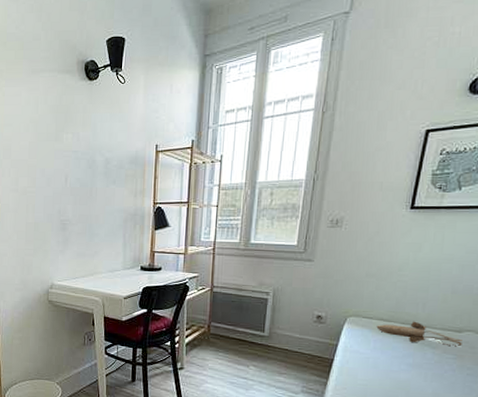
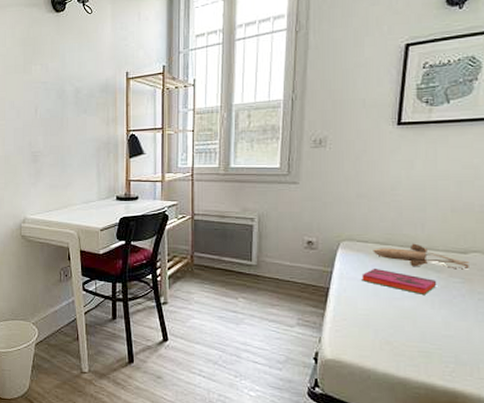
hardback book: none [363,342,431,368] -> present [362,268,436,294]

